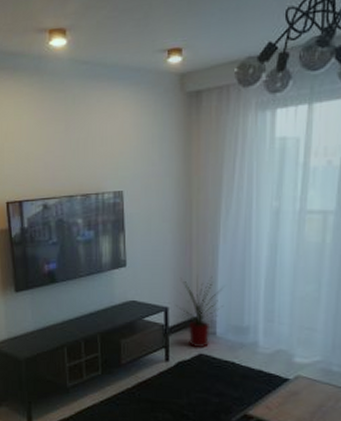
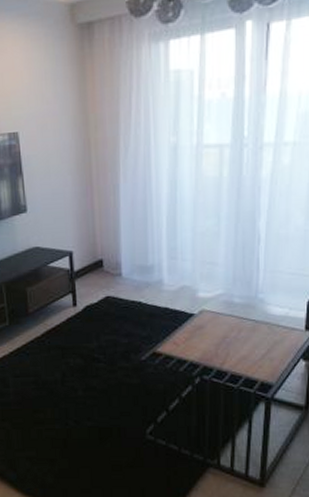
house plant: present [175,276,224,347] -> none [79,216,128,290]

